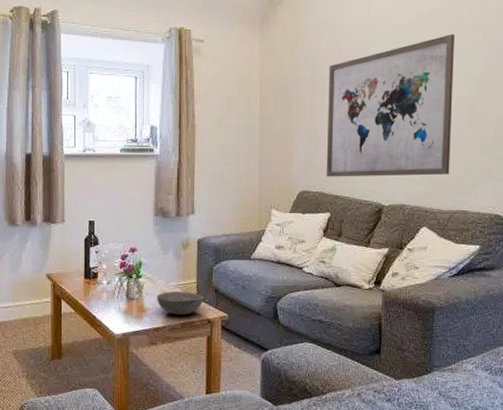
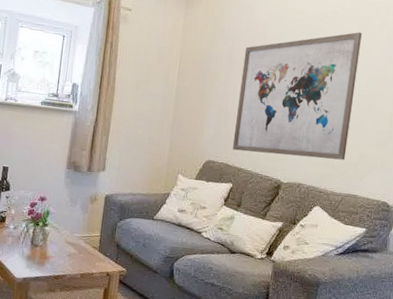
bowl: present [157,291,204,316] -> none [60,242,106,266]

